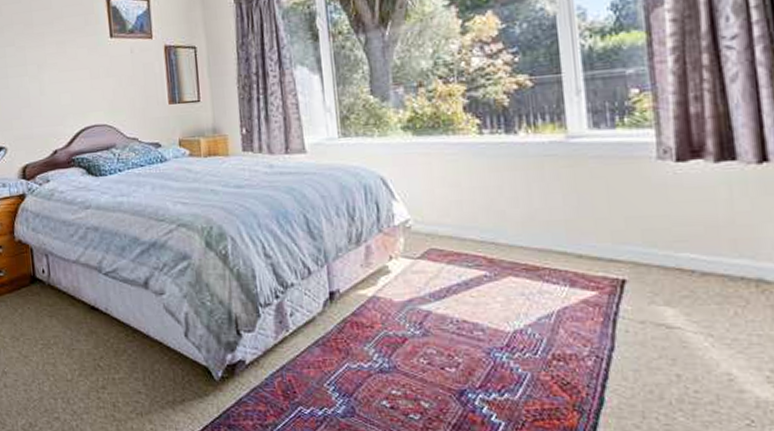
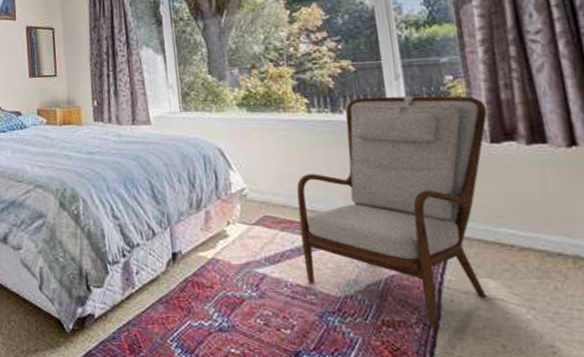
armchair: none [465,110,675,360] -> present [297,95,488,328]

